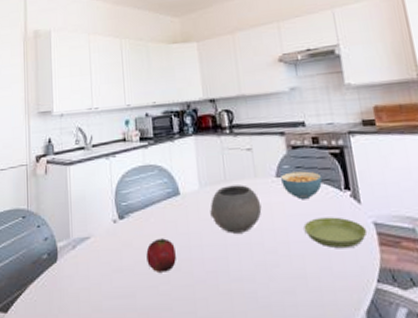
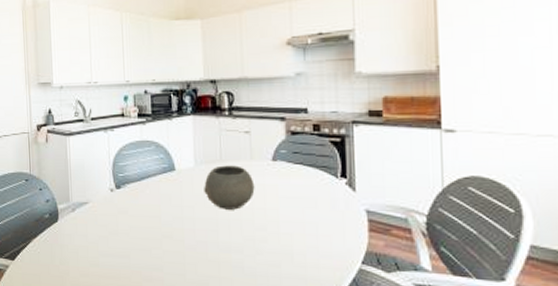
fruit: present [146,238,176,272] -> none [141,208,169,238]
cereal bowl: present [281,171,323,199] -> none [277,157,320,183]
saucer: present [303,217,368,249] -> none [295,201,359,232]

